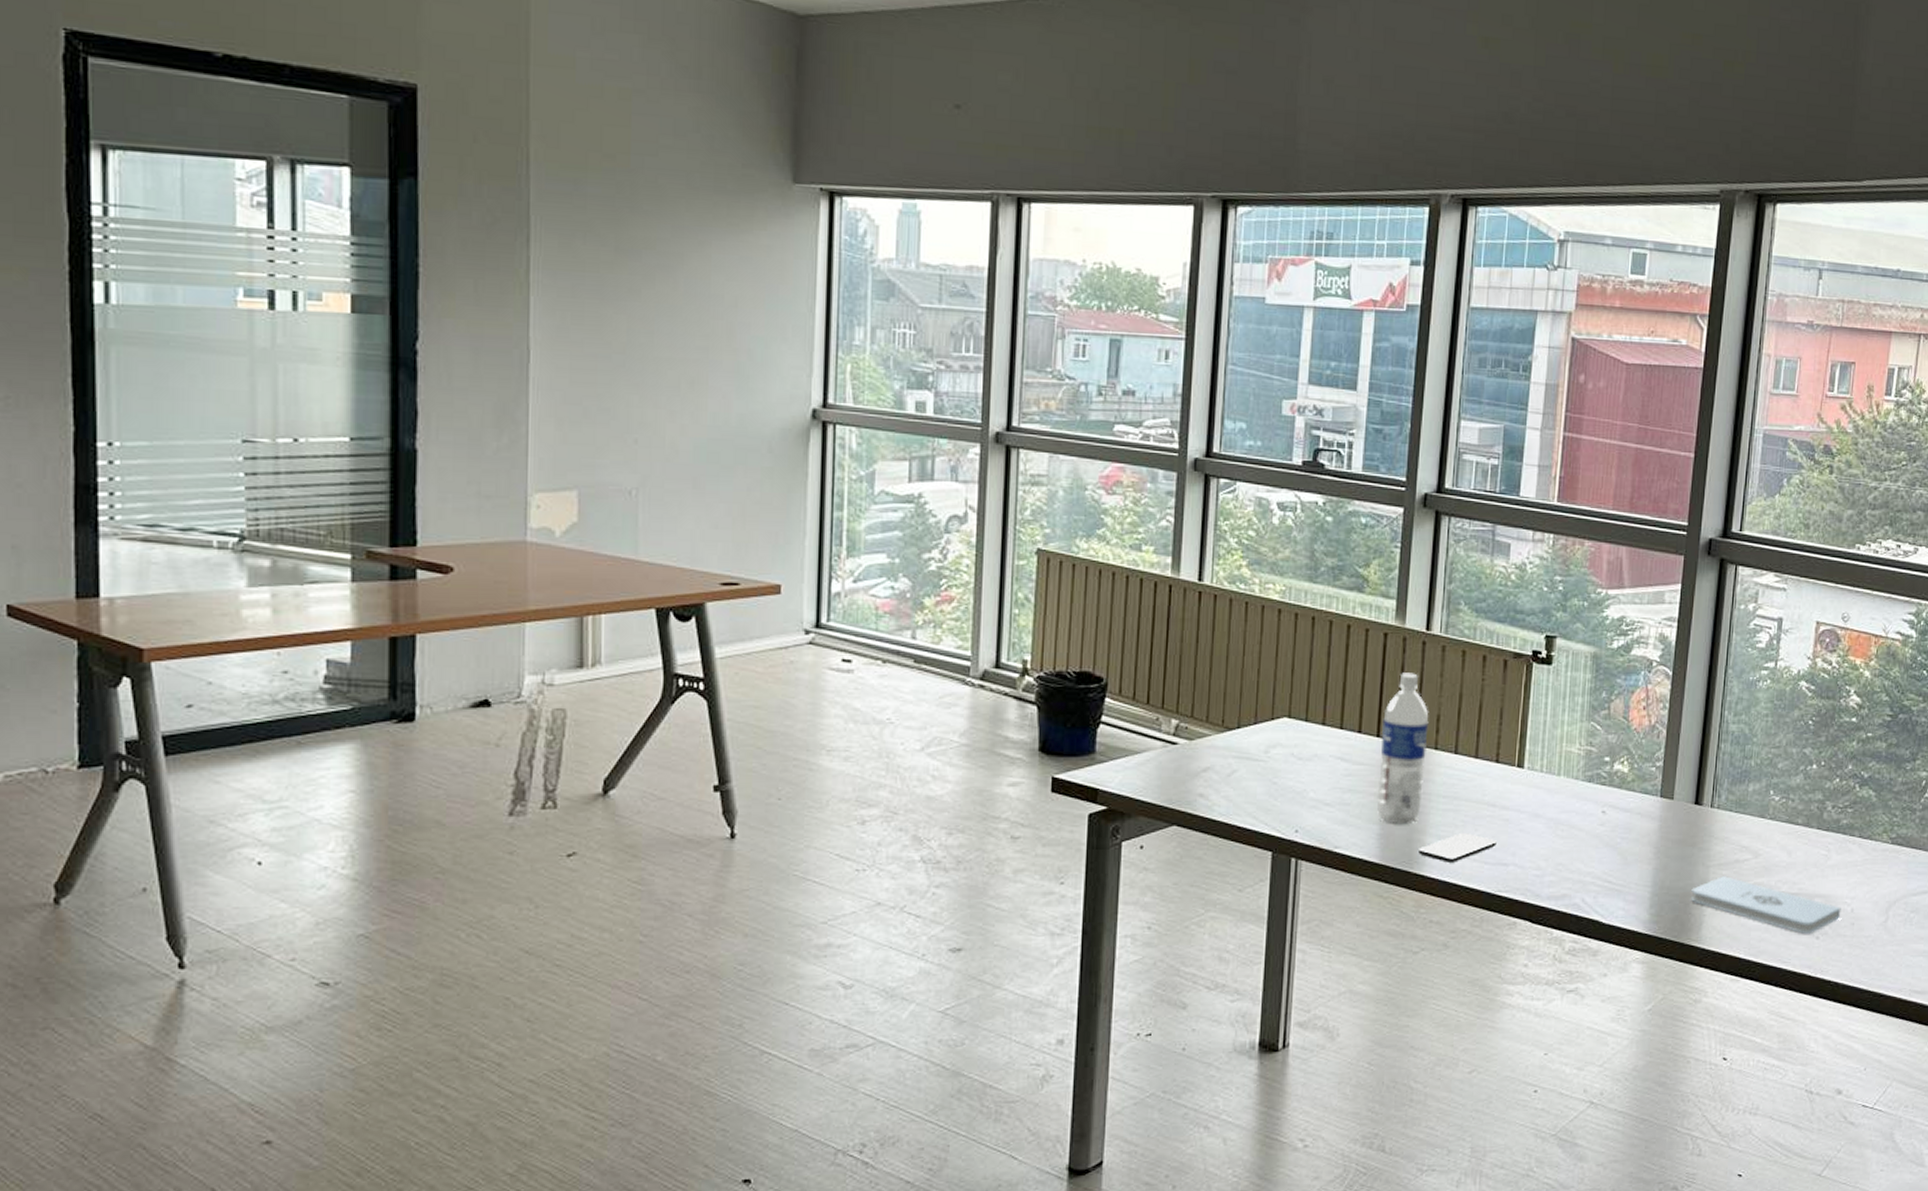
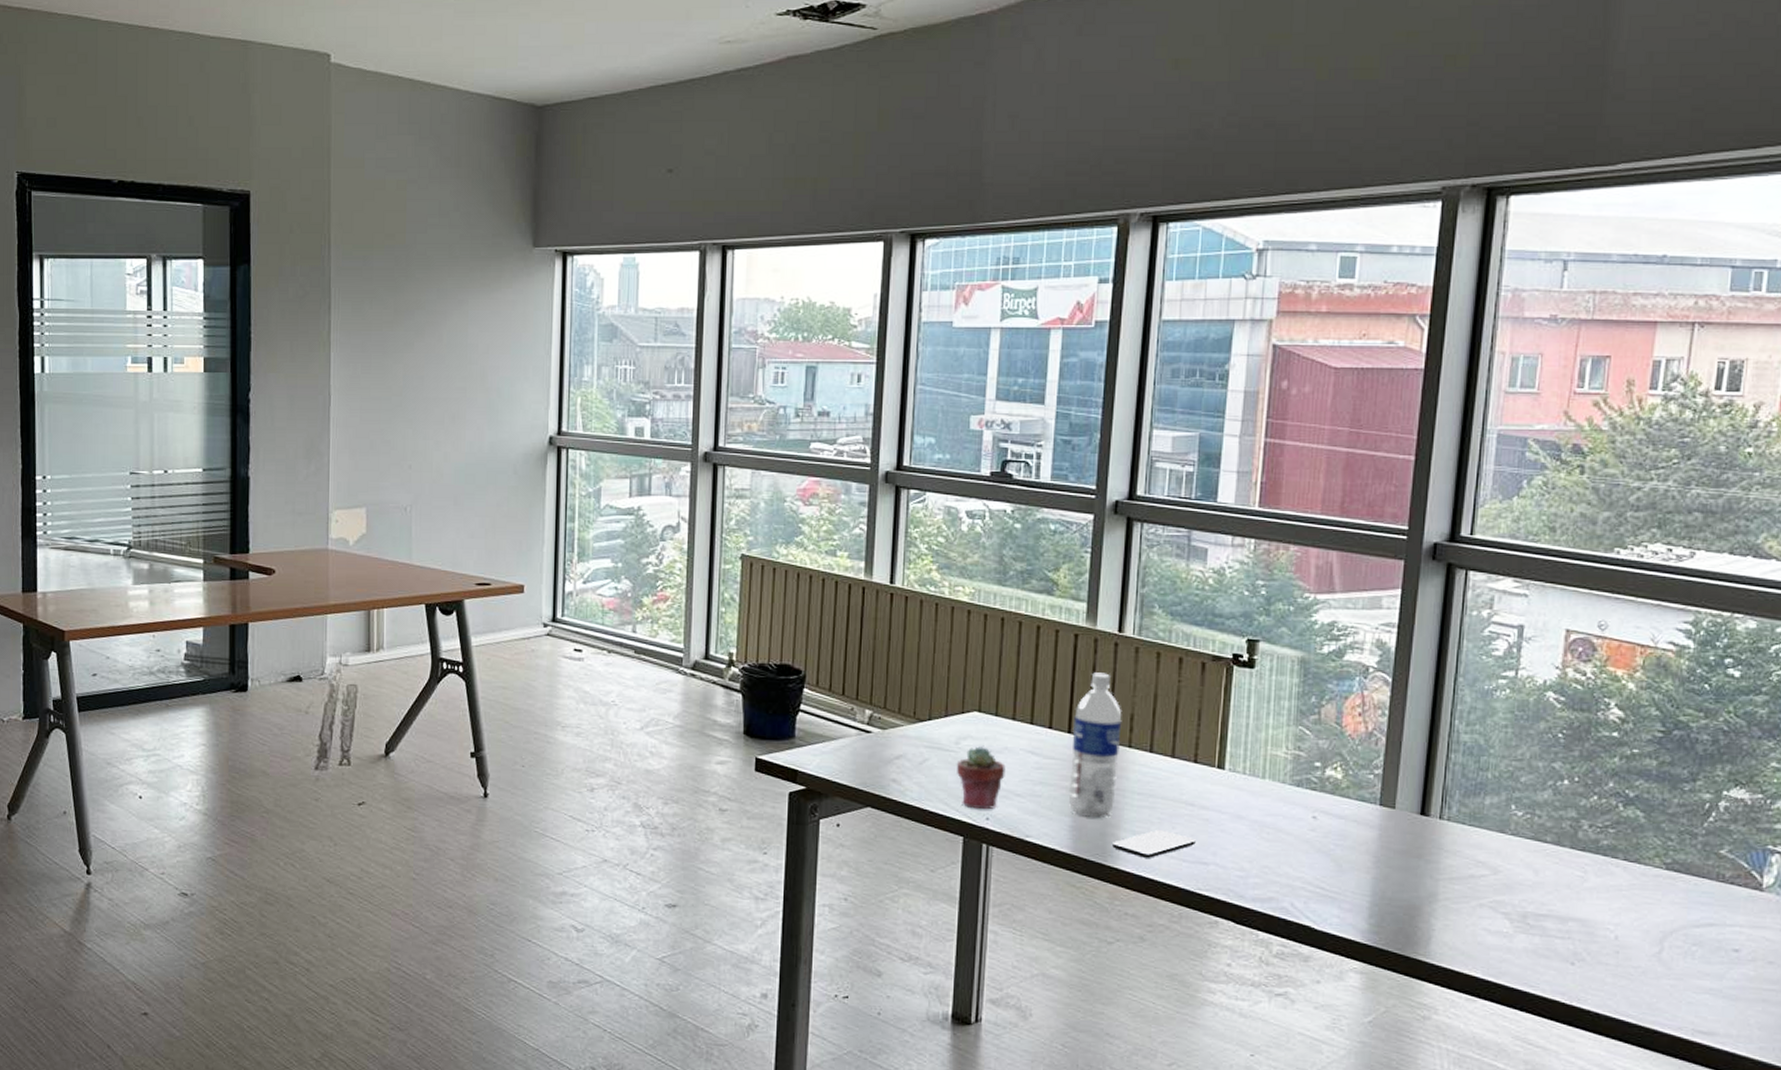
potted succulent: none [1265,755,1315,822] -> present [956,746,1006,810]
notepad: present [1691,875,1841,934] -> none [1417,889,1602,959]

